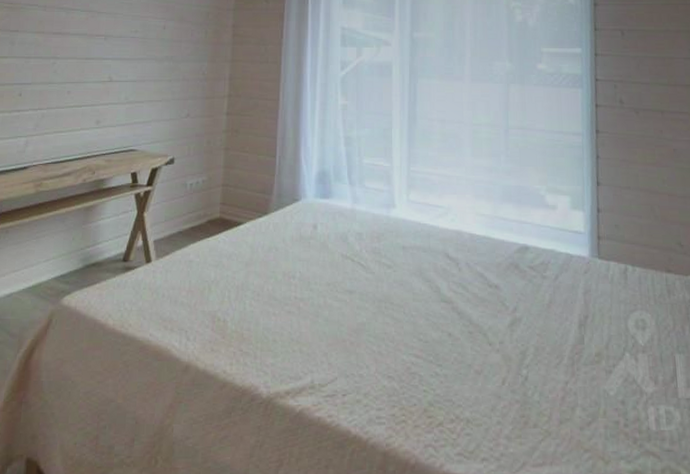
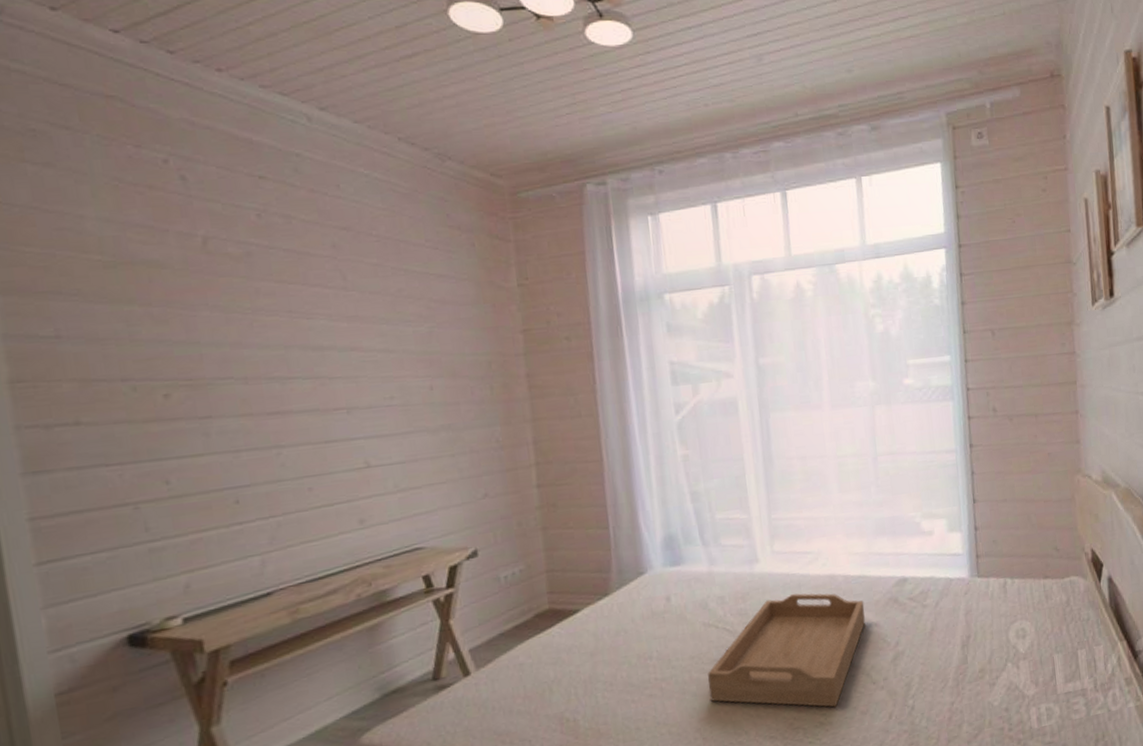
serving tray: none [339,243,487,360] -> present [708,593,865,707]

